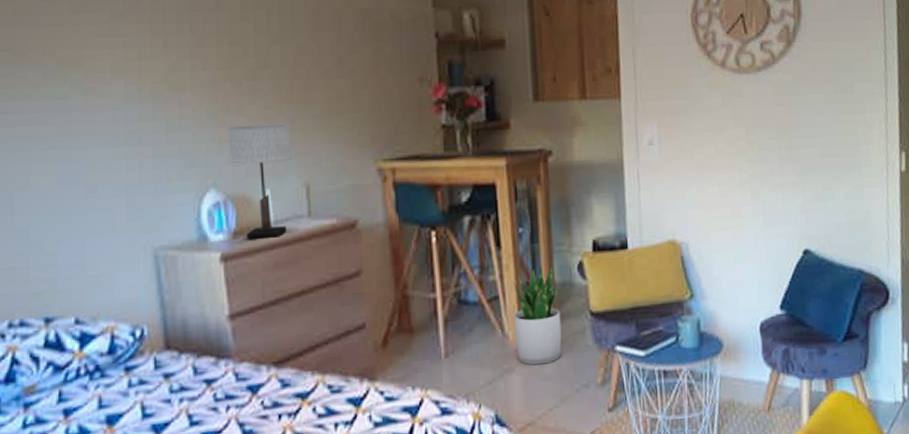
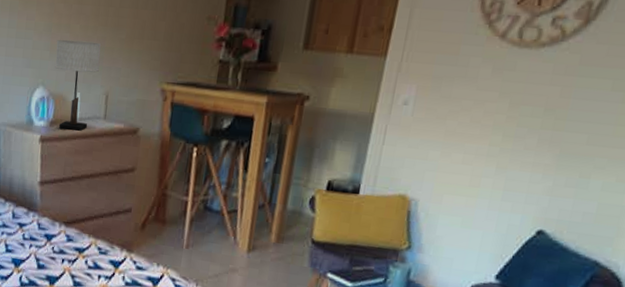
planter: present [513,264,562,366] -> none [242,193,291,273]

